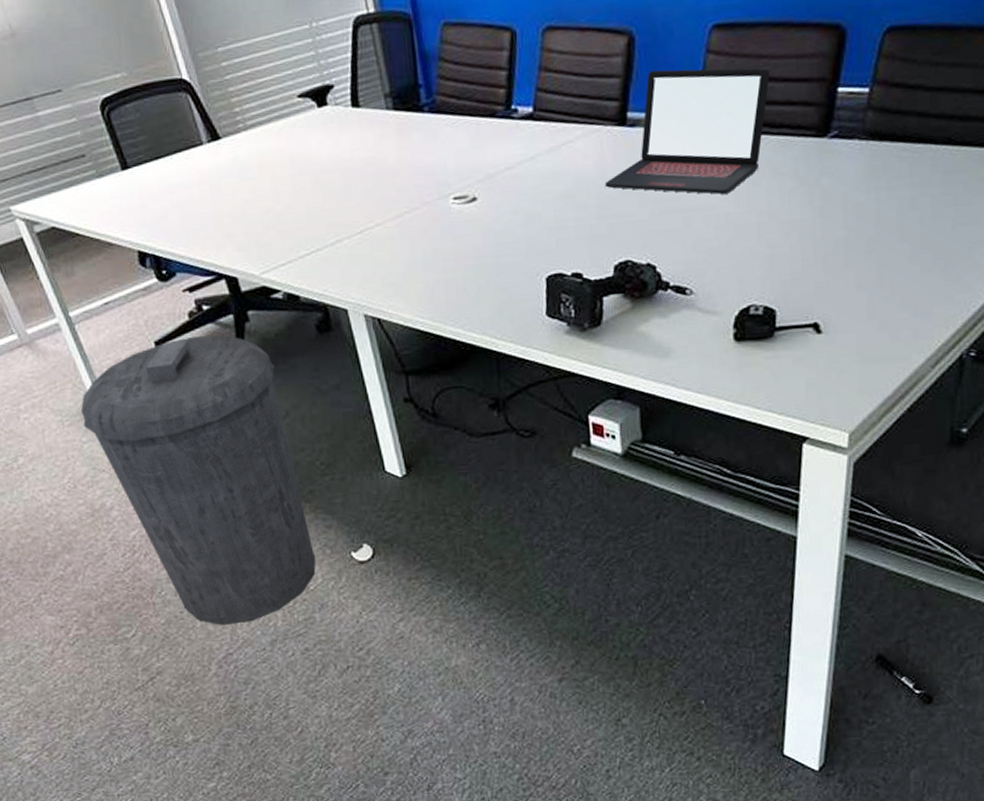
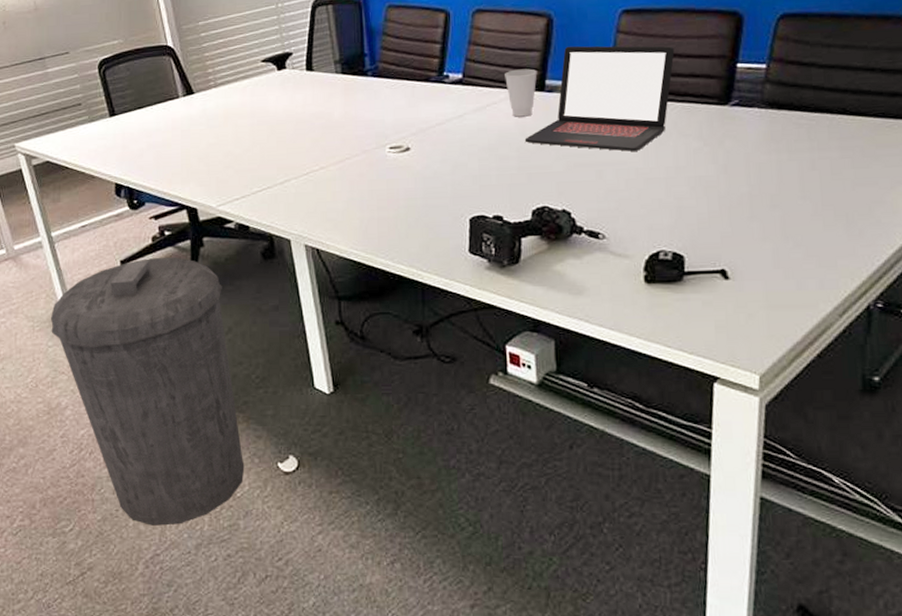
cup: none [581,98,618,158] -> present [505,68,537,117]

